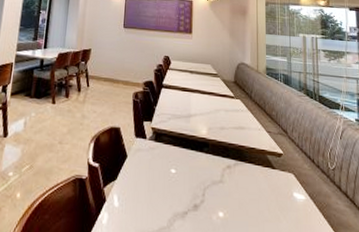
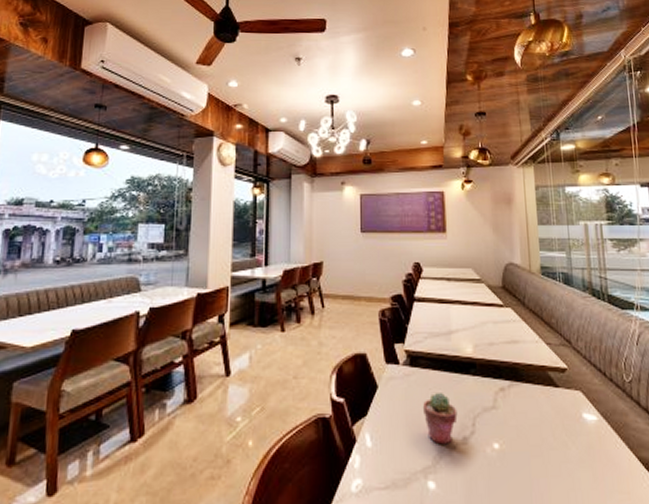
potted succulent: none [163,166,191,210] -> present [423,393,458,445]

